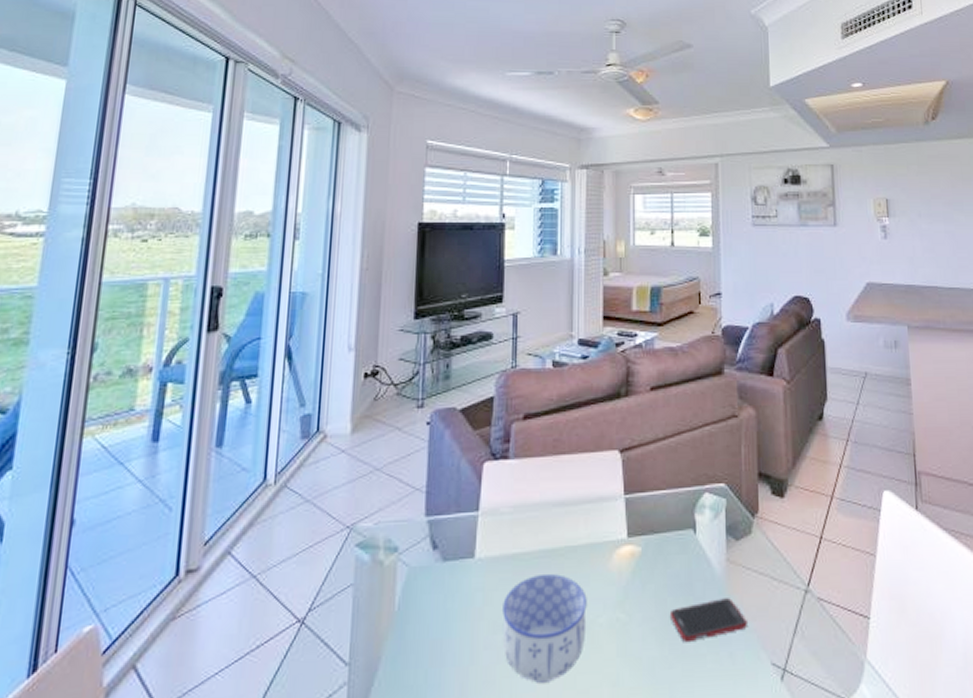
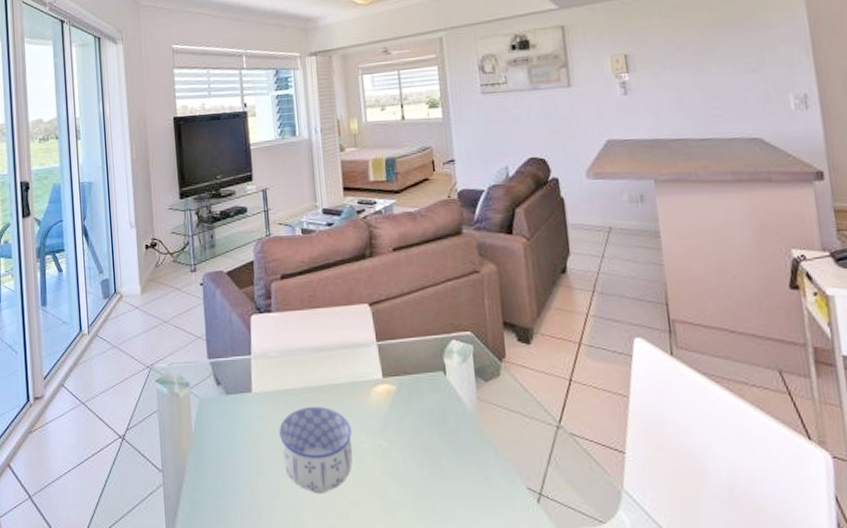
cell phone: present [669,598,747,643] -> none [426,431,501,467]

